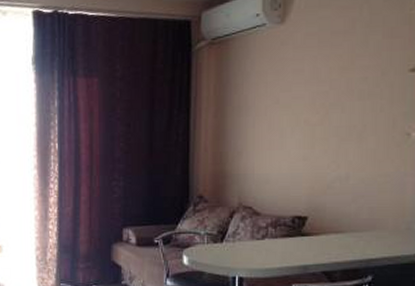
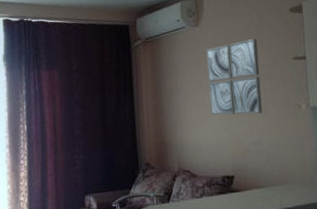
wall art: none [286,41,362,142] -> present [206,38,263,116]

